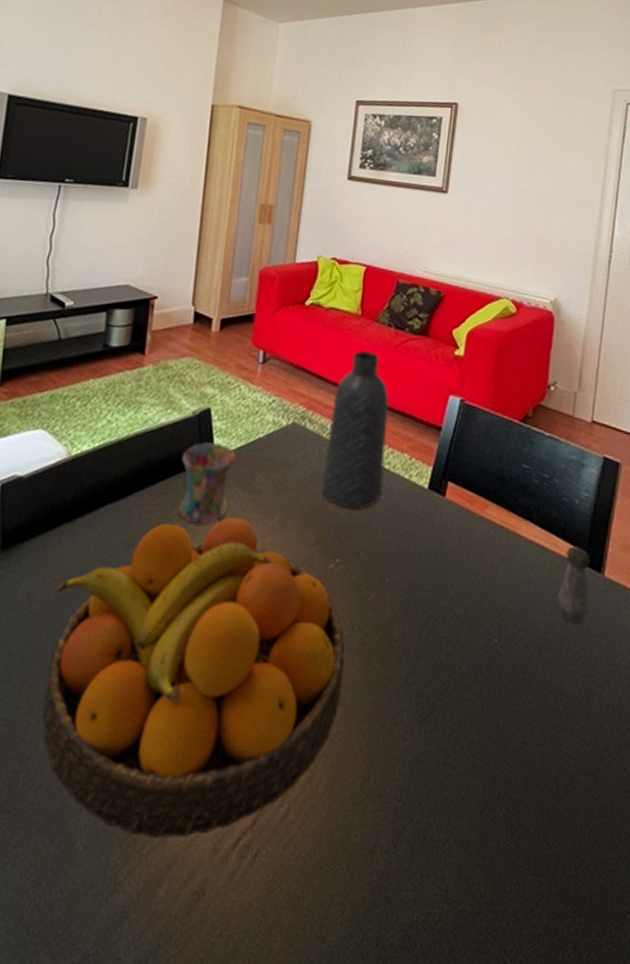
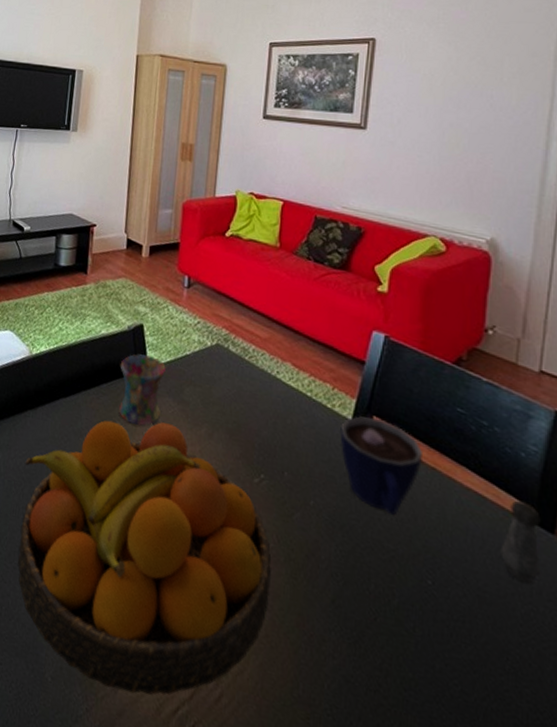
vase: present [321,351,390,509] -> none [245,281,310,431]
cup: none [416,484,492,581] -> present [340,416,422,516]

